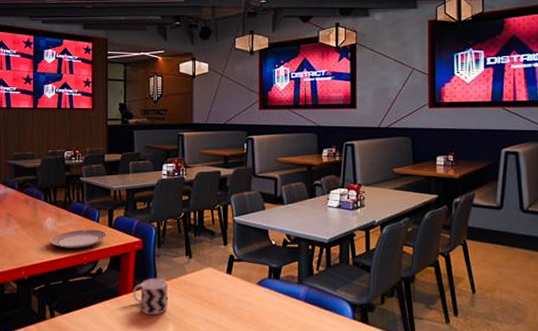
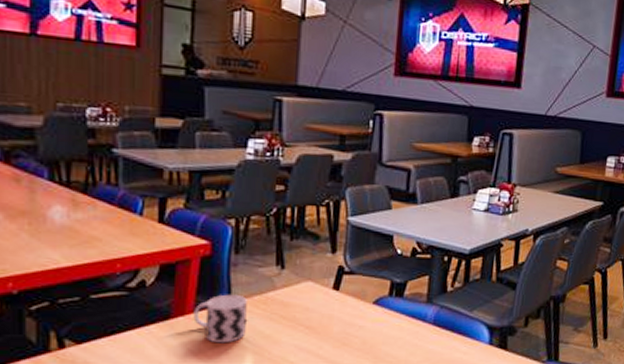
dinner plate: present [50,229,108,249] -> none [58,224,156,252]

